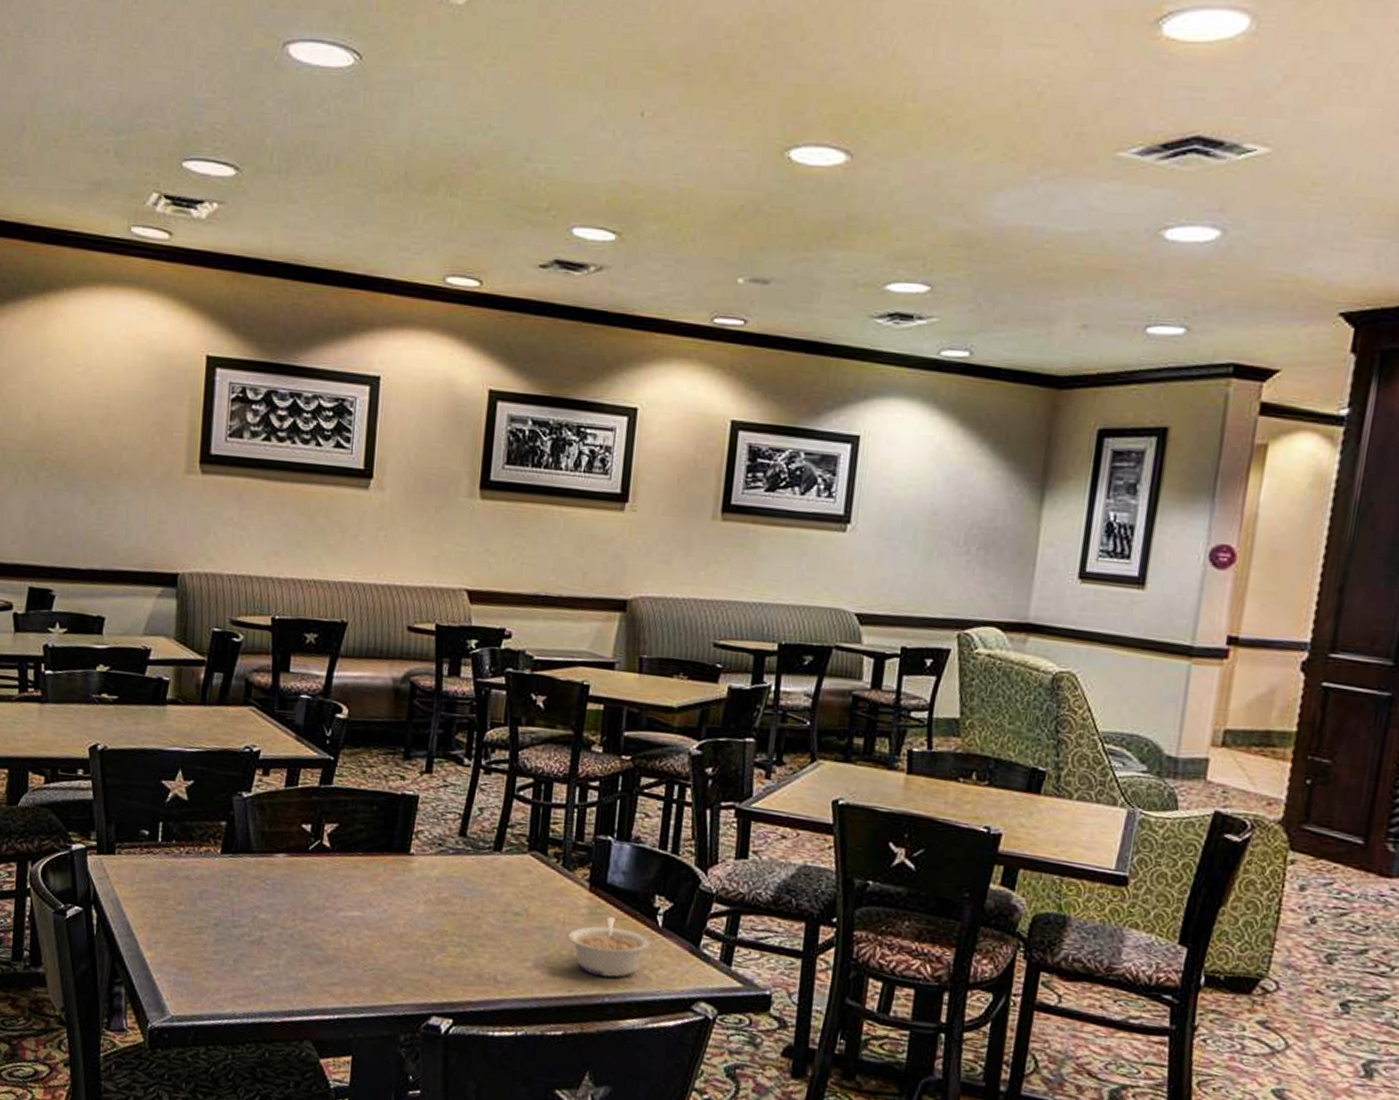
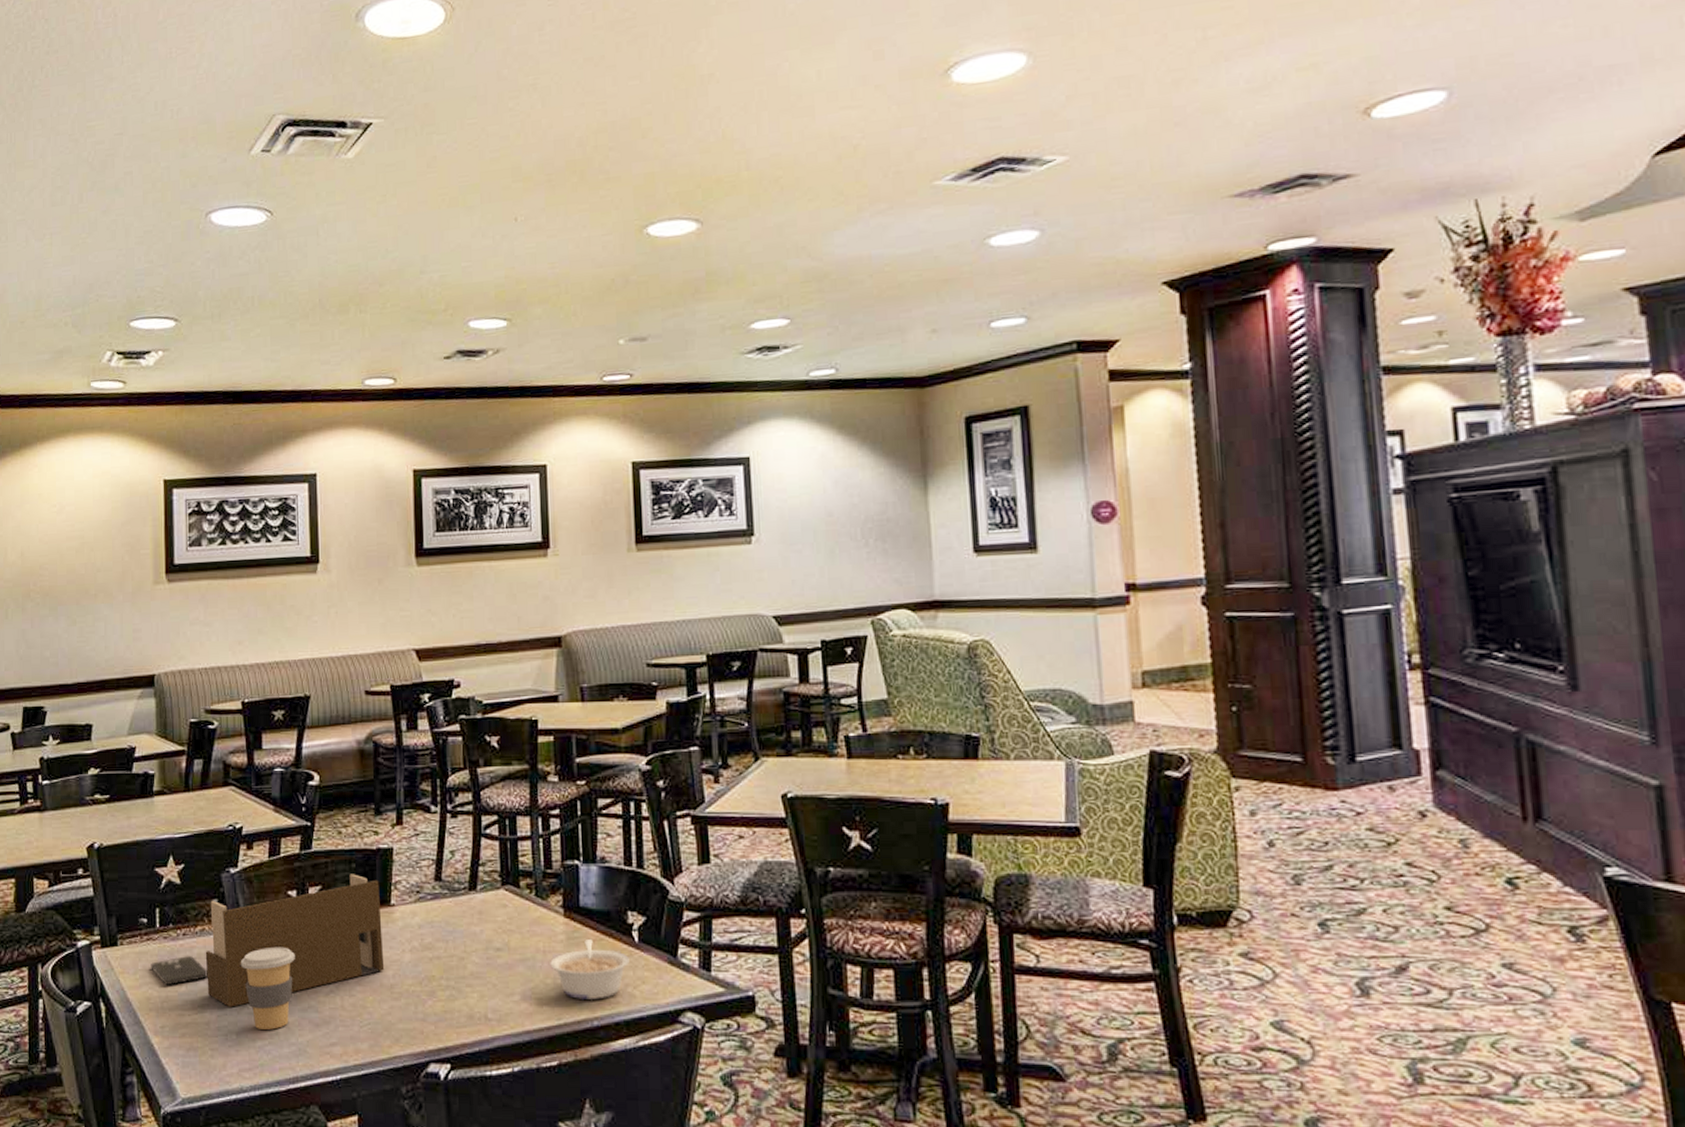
smartphone: none [149,875,210,902] -> present [151,956,208,985]
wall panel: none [207,816,400,933] -> present [205,874,385,1007]
coffee cup: none [245,878,303,961] -> present [241,946,295,1030]

